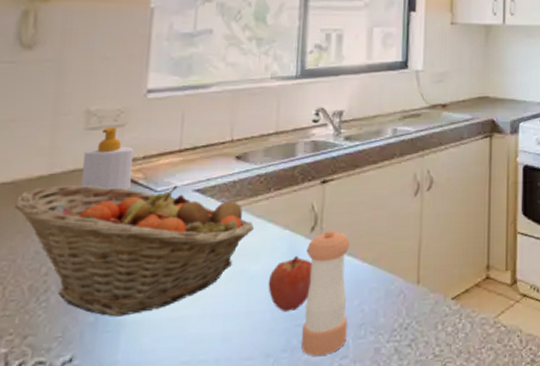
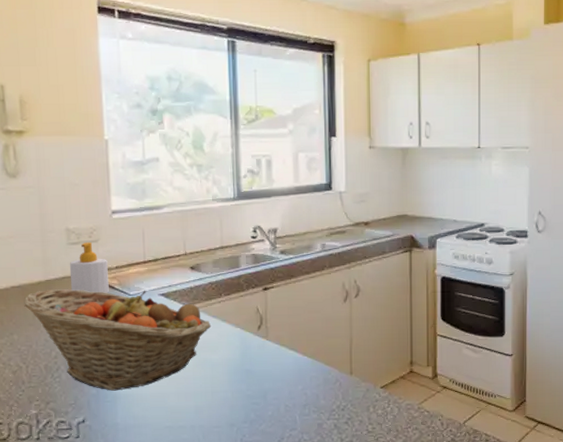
apple: present [268,255,313,313] -> none [227,348,262,393]
pepper shaker: present [301,229,350,356] -> none [256,328,294,427]

